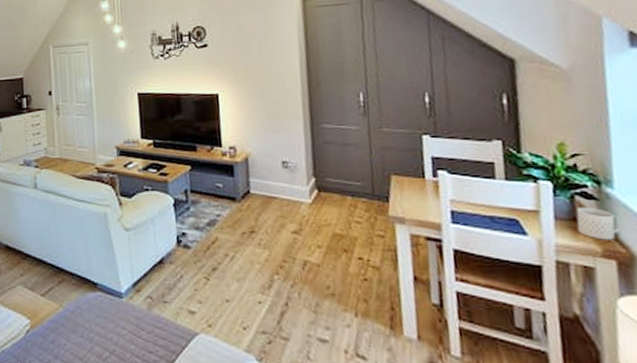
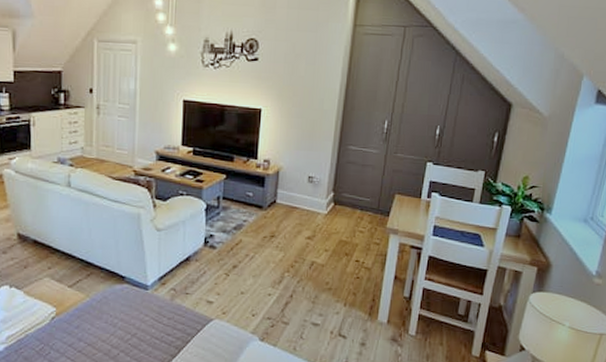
mug: present [575,206,621,240] -> none [519,227,549,253]

